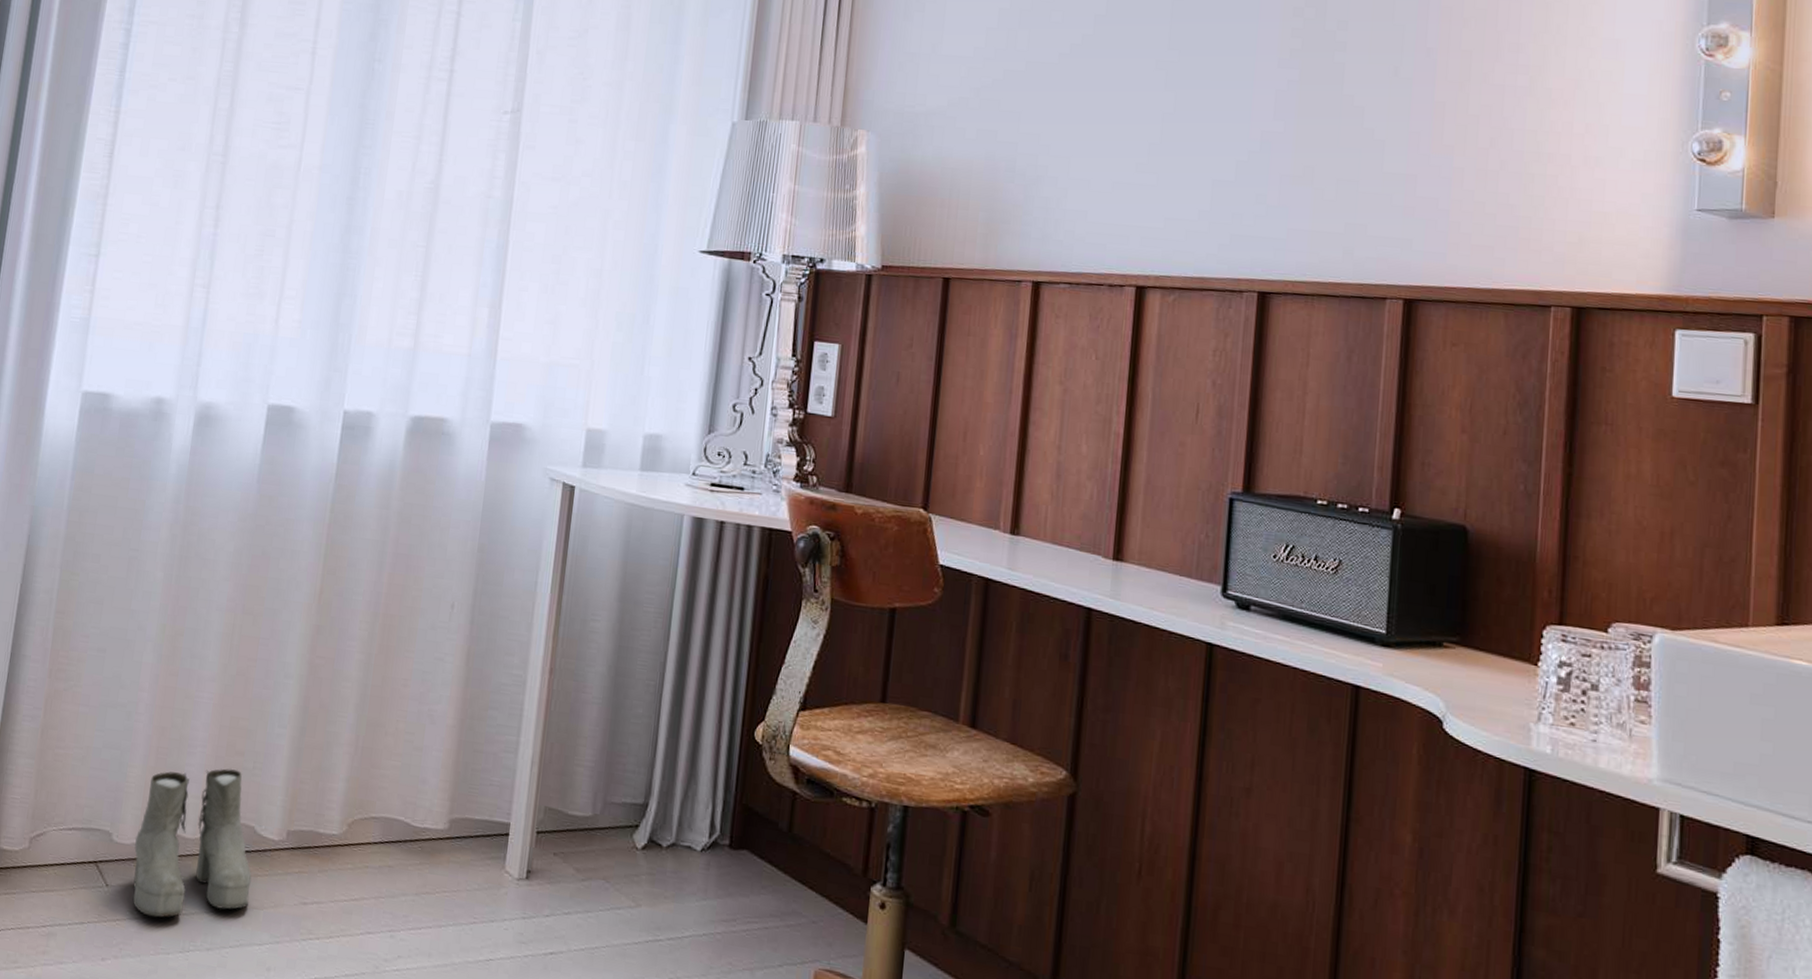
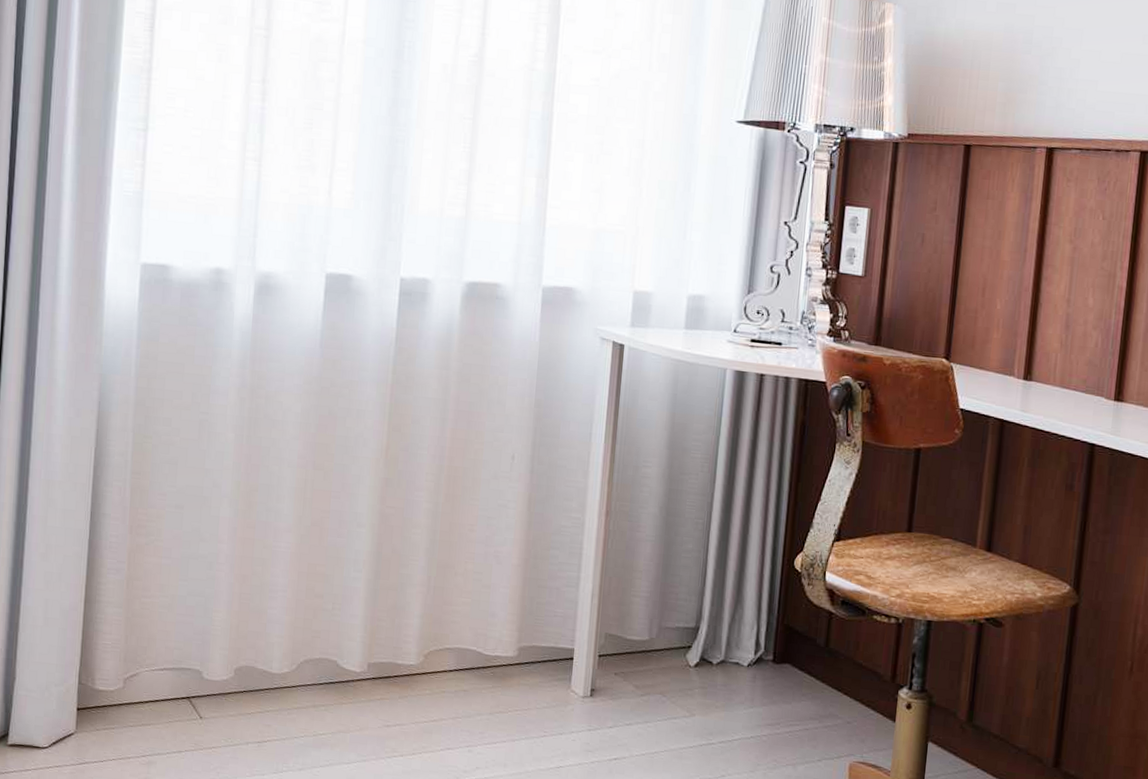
boots: present [132,768,252,918] -> none [224,609,337,744]

